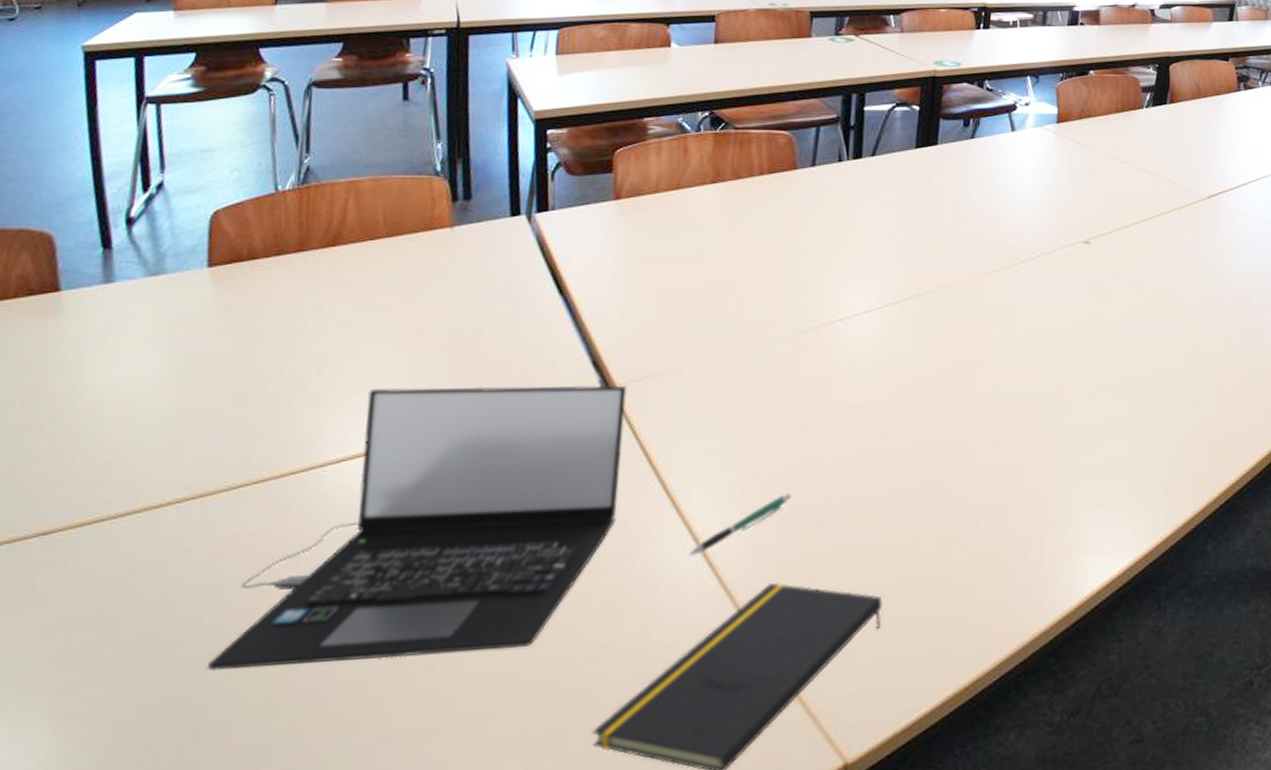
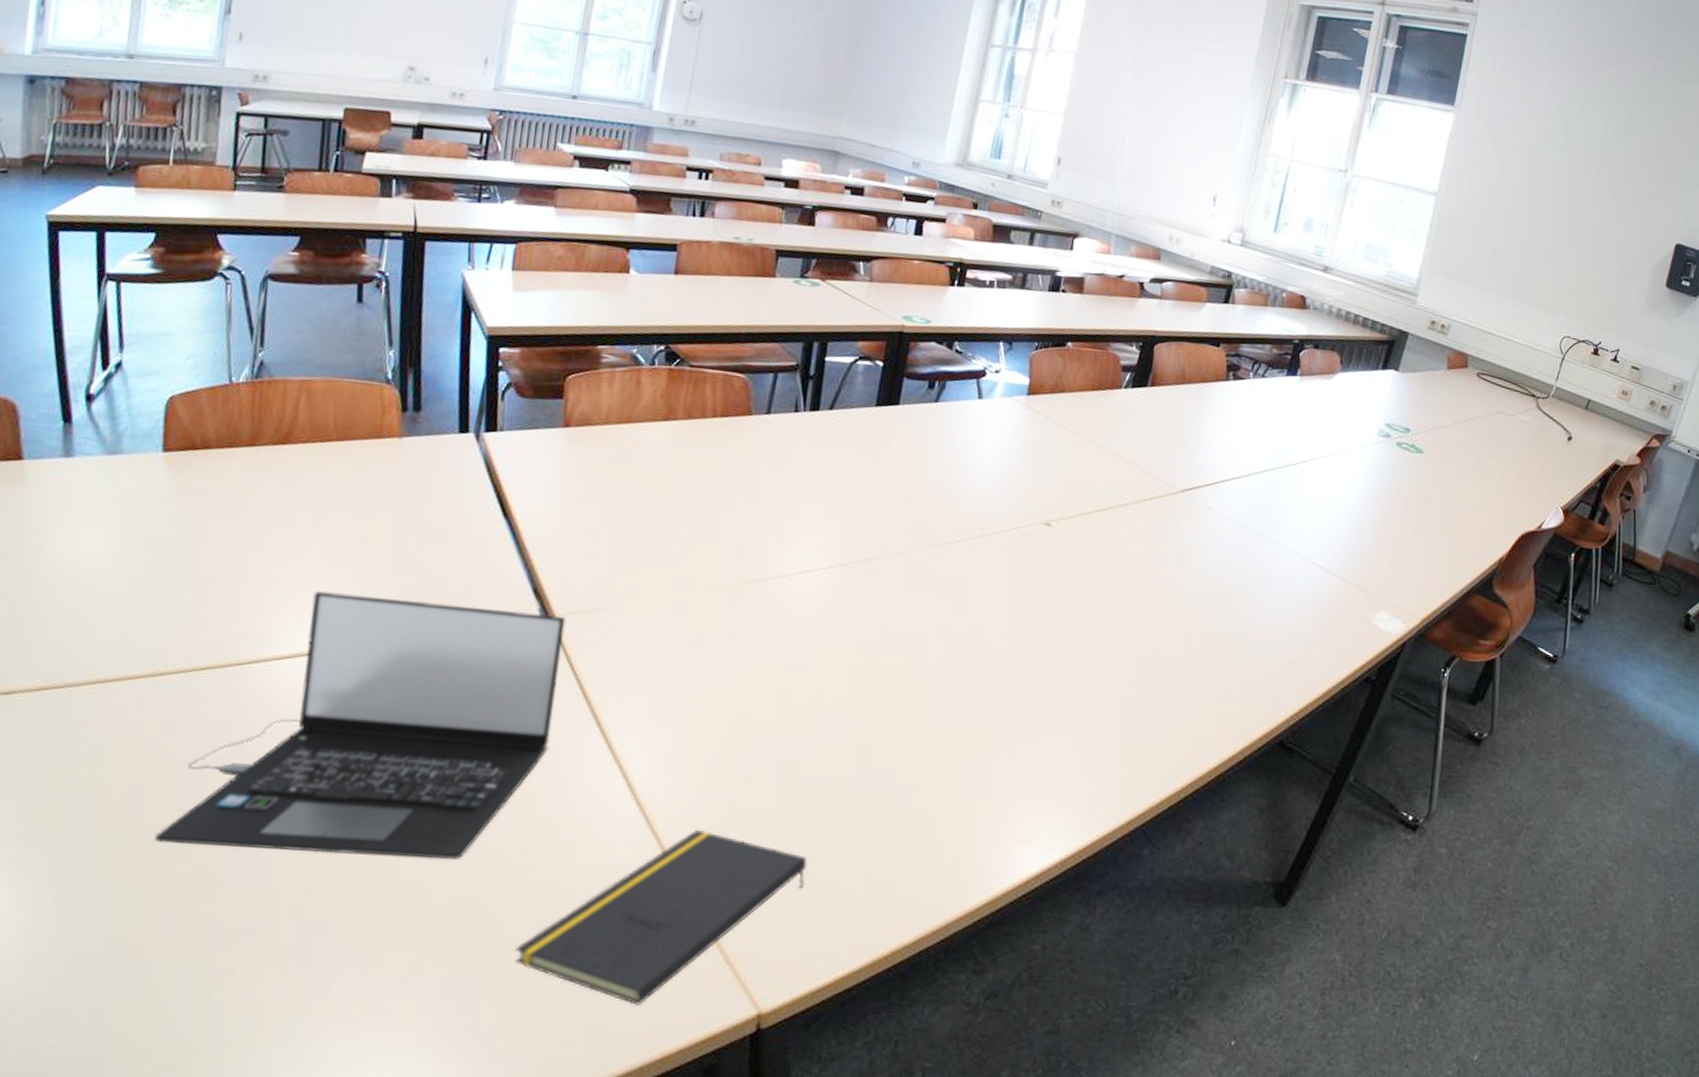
pen: present [688,493,791,556] -> none [618,744,723,793]

